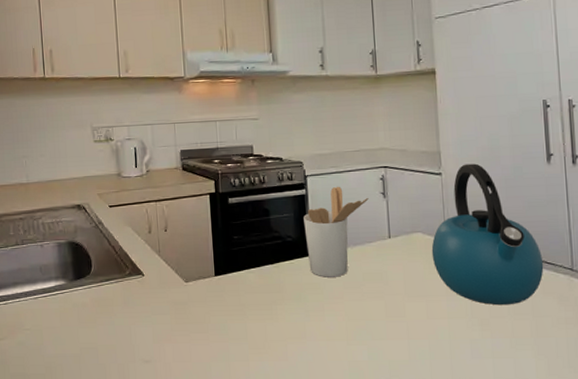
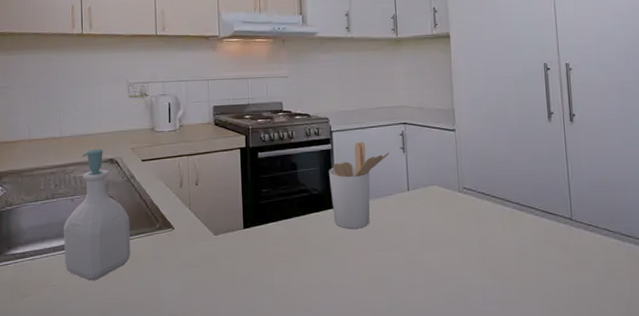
soap bottle: none [34,194,102,325] -> present [64,149,131,281]
kettle: present [431,163,544,306] -> none [446,120,547,254]

